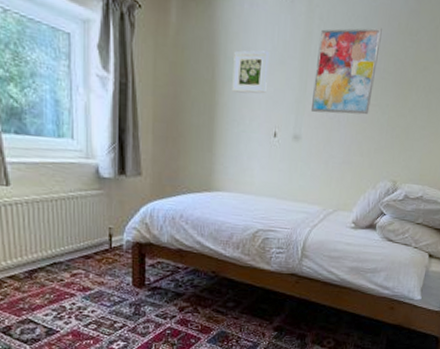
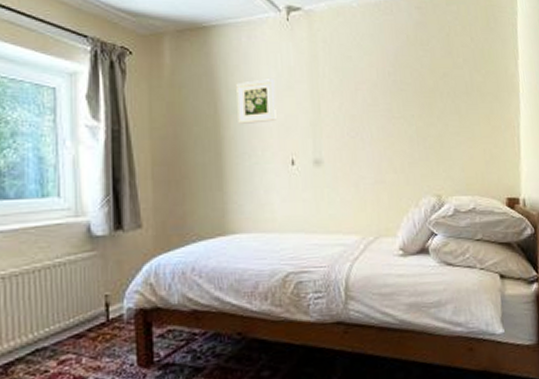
wall art: present [310,27,382,115] -> none [326,42,394,134]

